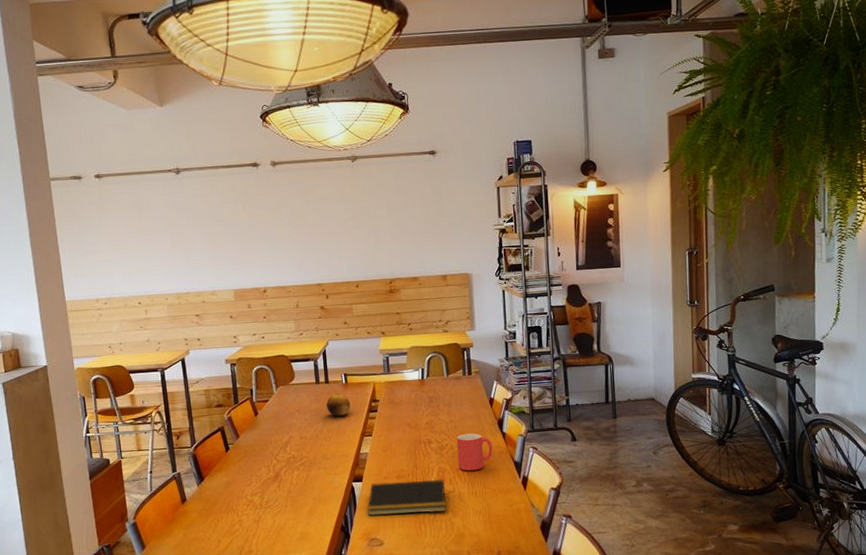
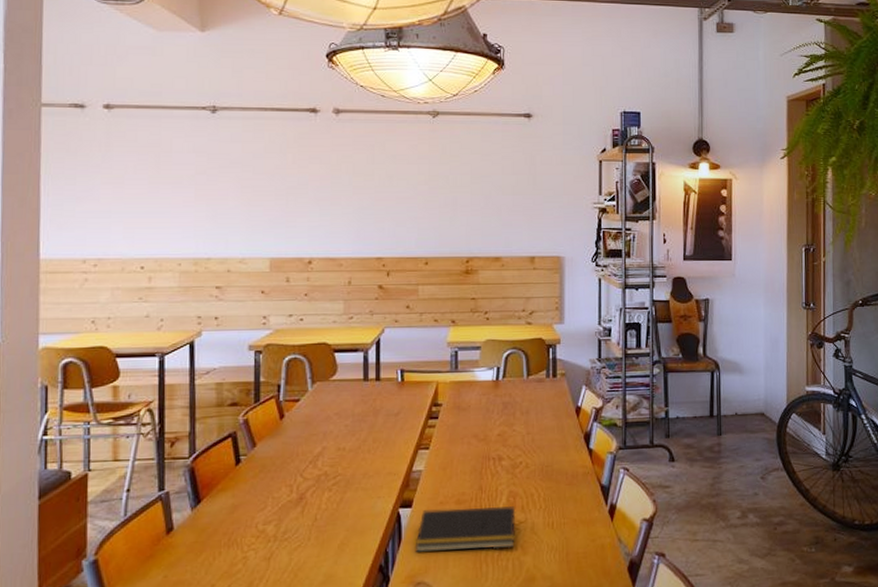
fruit: present [326,393,351,417] -> none [374,394,406,424]
mug: present [456,433,493,471] -> none [533,449,576,496]

